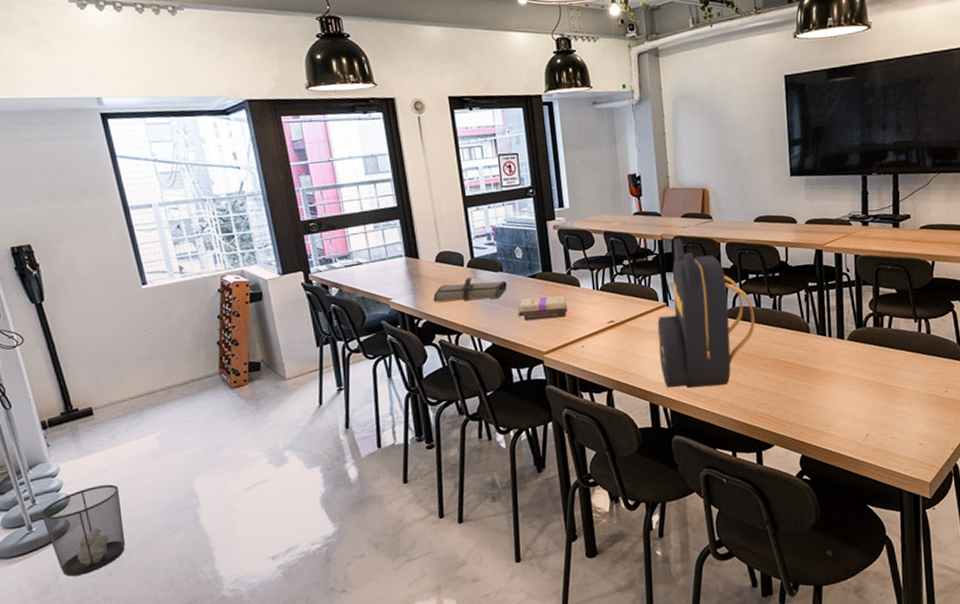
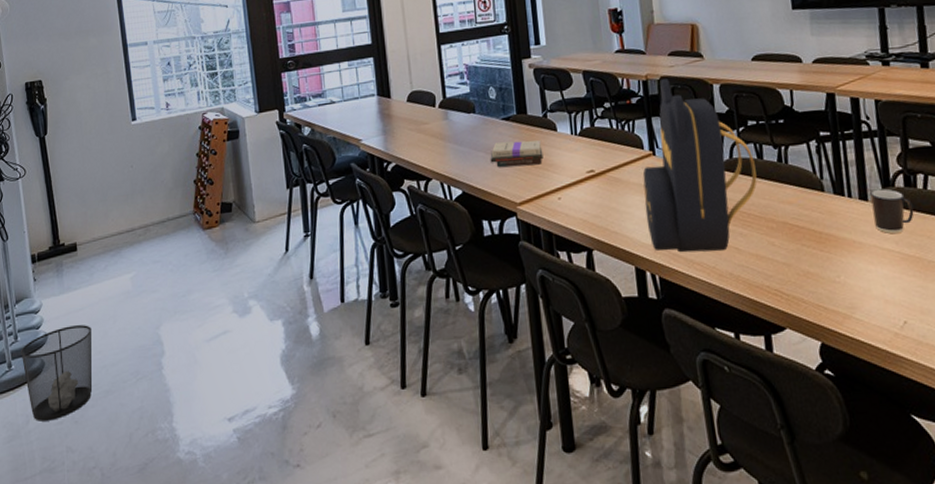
tool roll: present [433,276,507,302] -> none [403,118,480,145]
mug: none [846,329,880,365] -> present [870,188,914,234]

